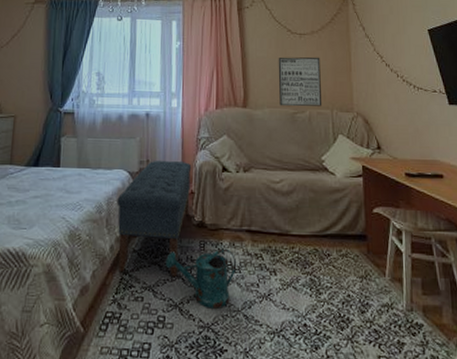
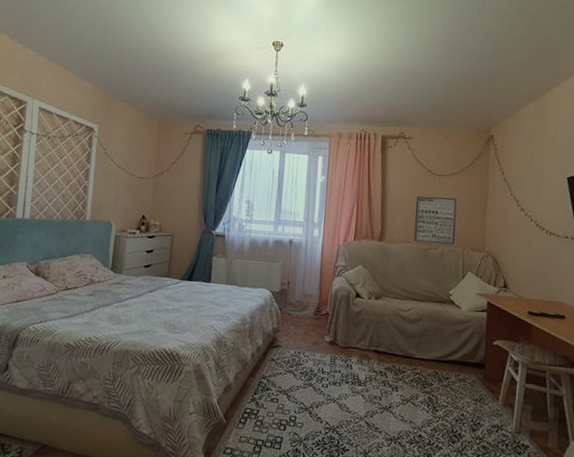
bench: present [116,161,192,277] -> none [258,283,328,385]
watering can: present [166,248,237,309] -> none [299,363,363,415]

